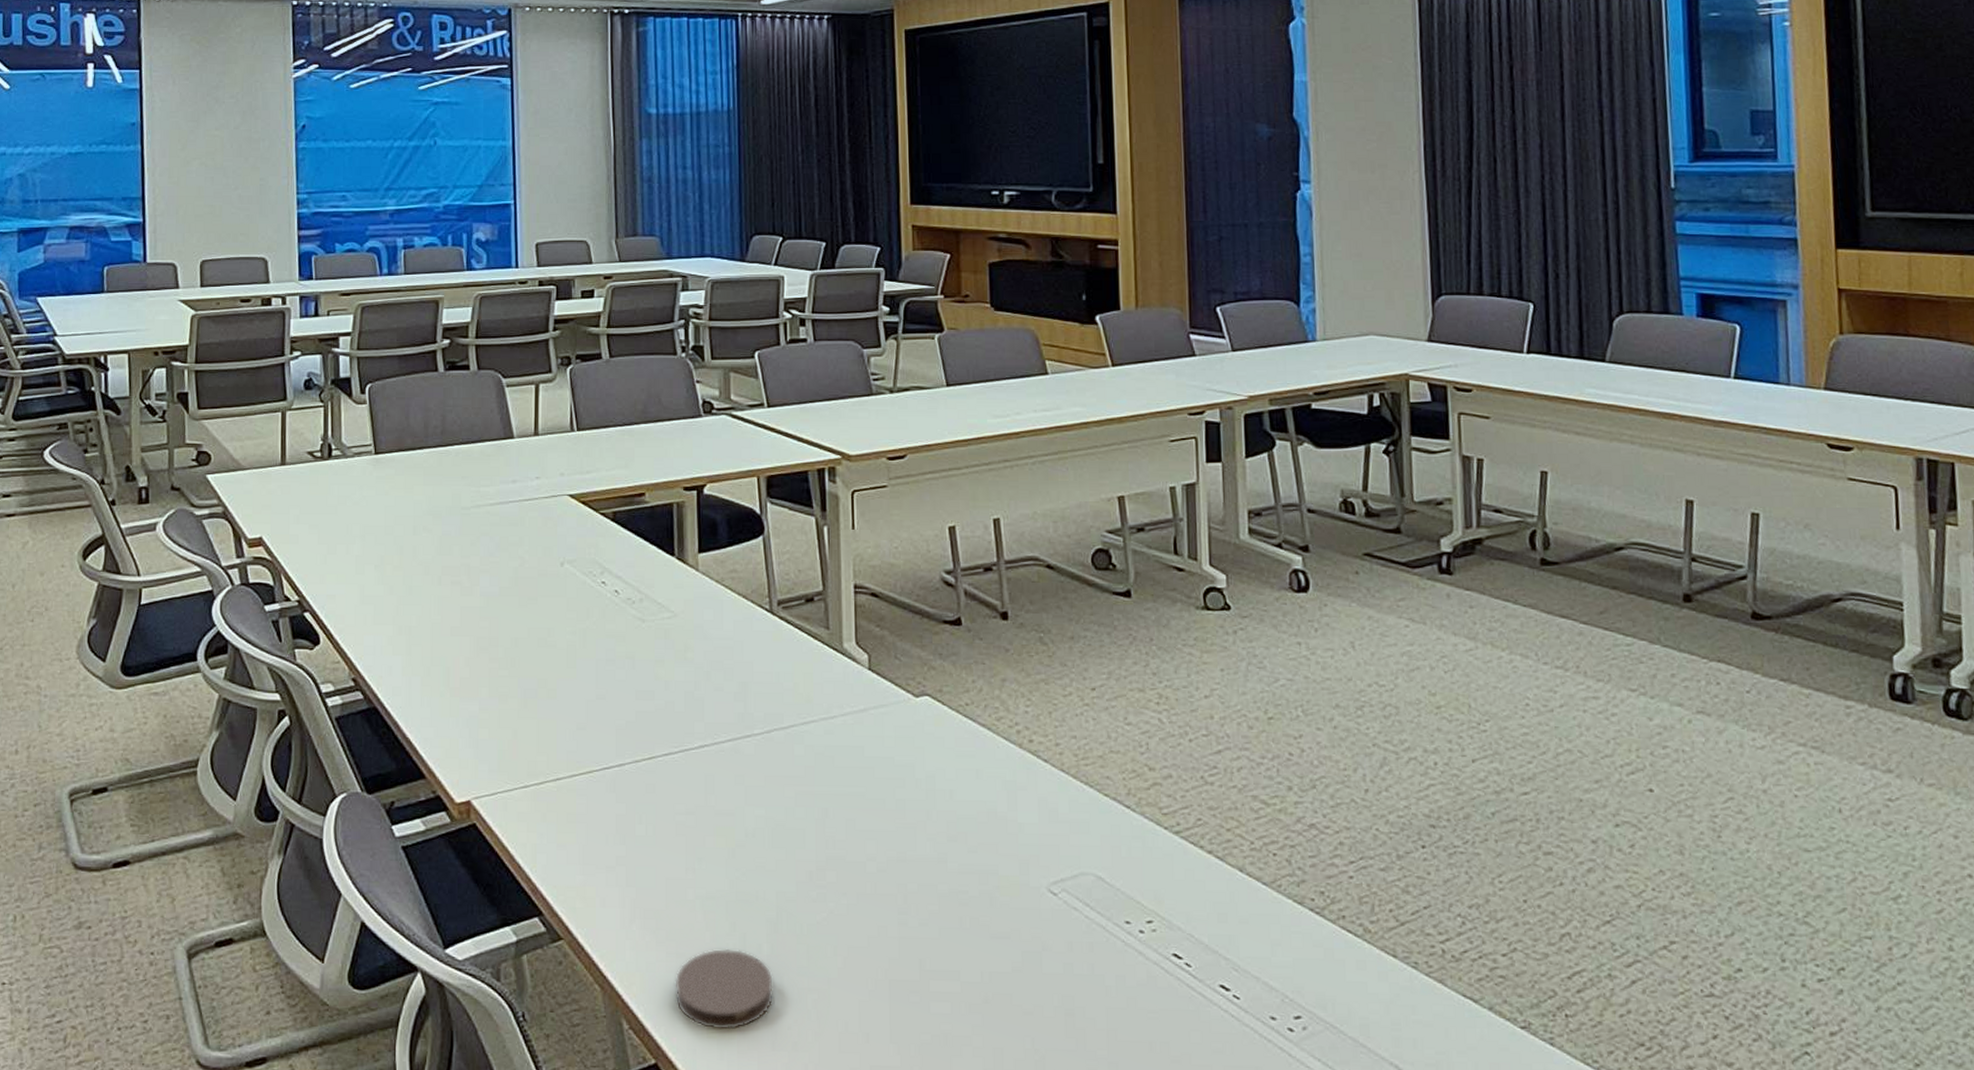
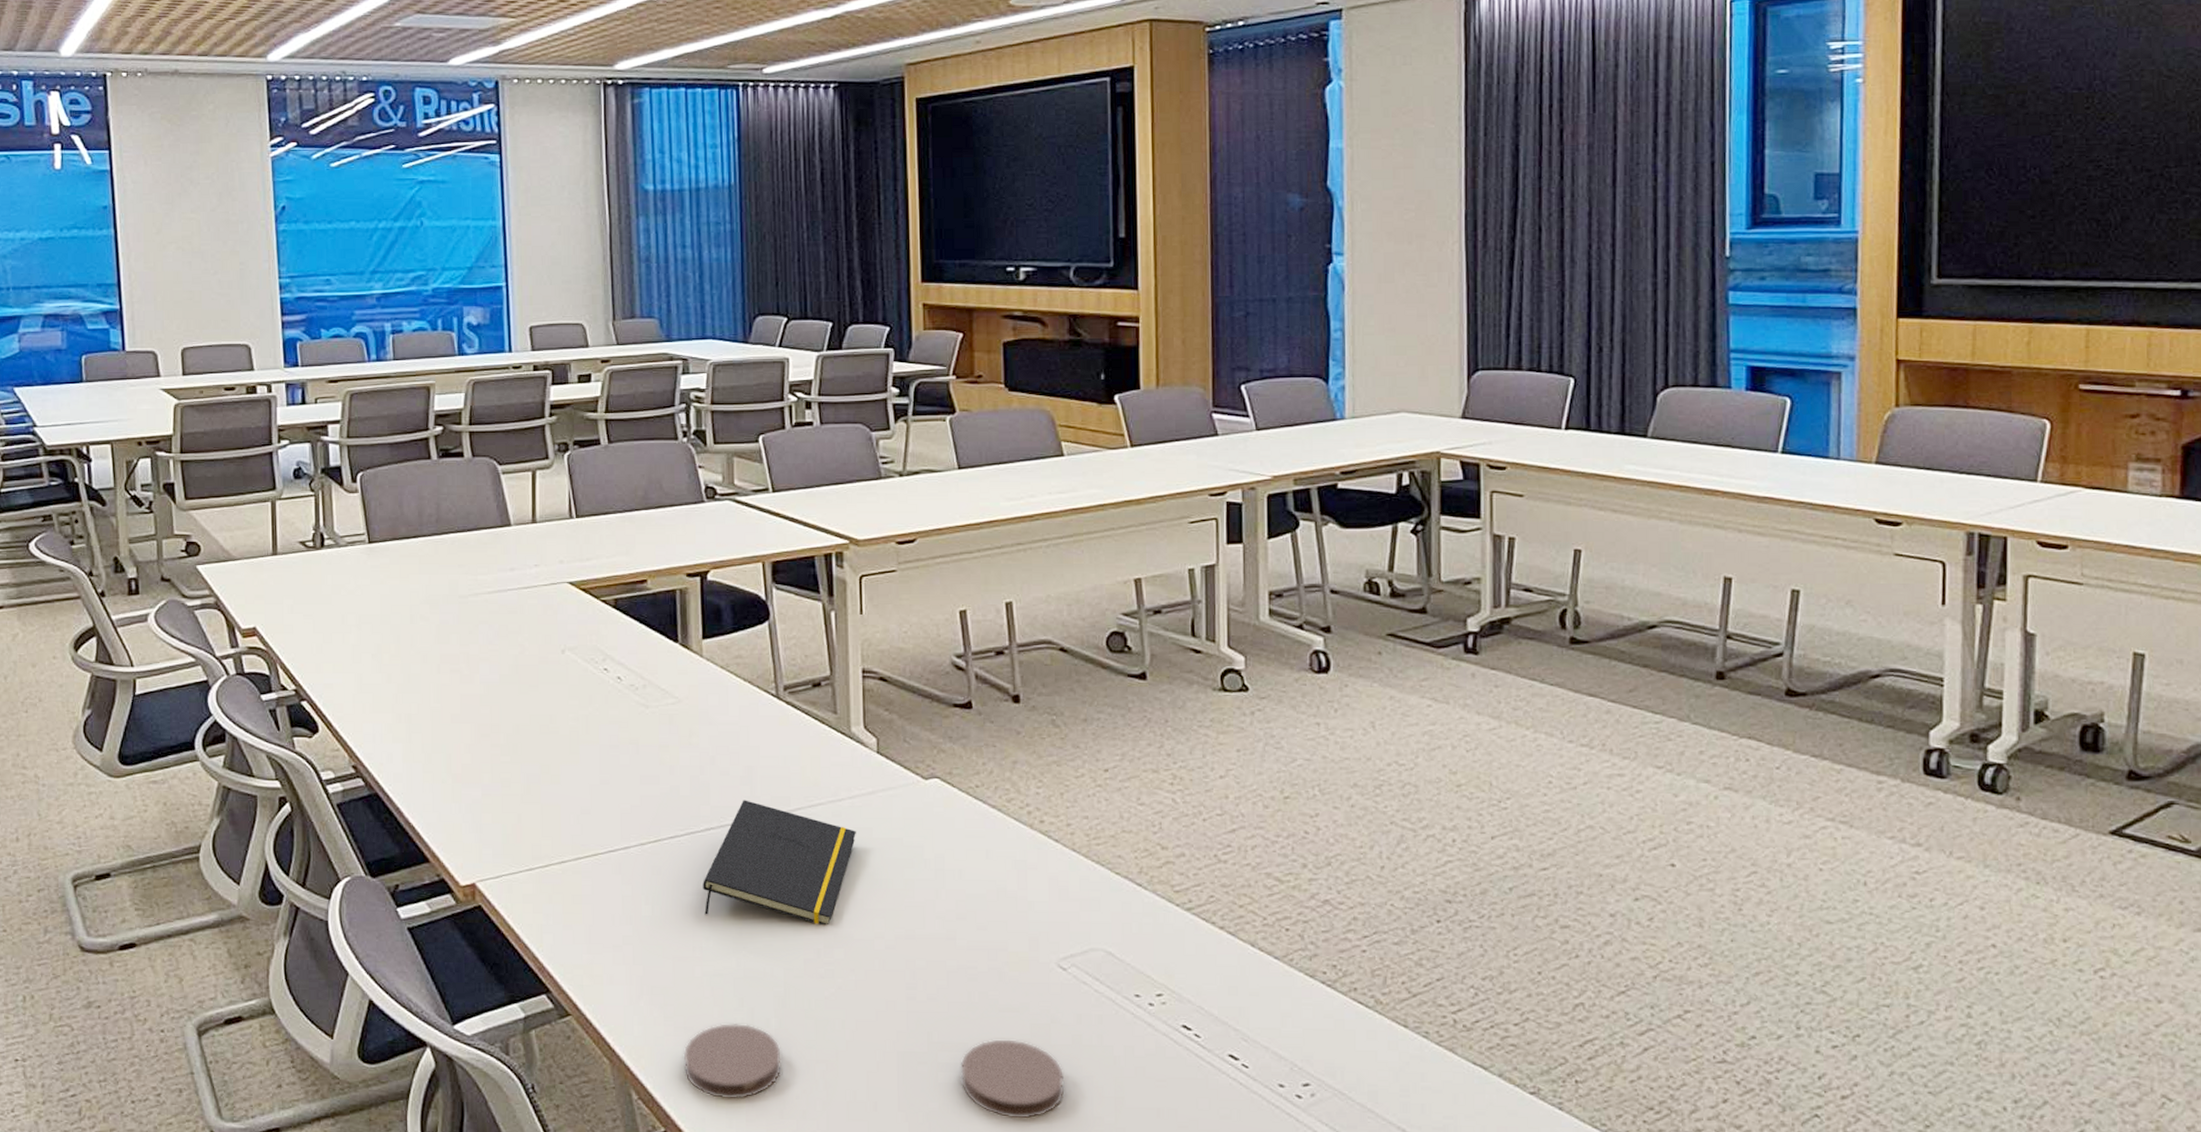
notepad: none [696,716,848,847] -> present [703,800,856,926]
coaster: none [952,967,1057,1052] -> present [960,1039,1065,1119]

